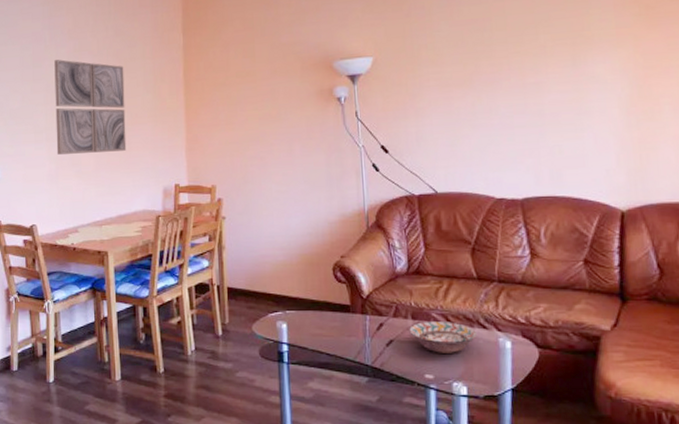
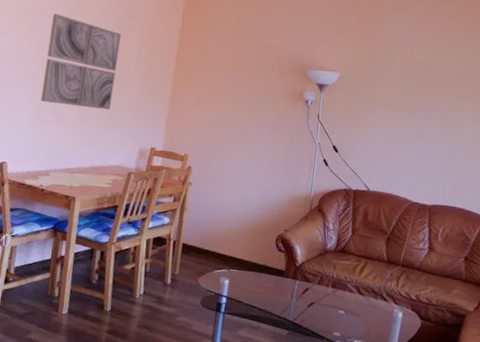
decorative bowl: present [408,320,478,353] -> none [327,290,380,318]

